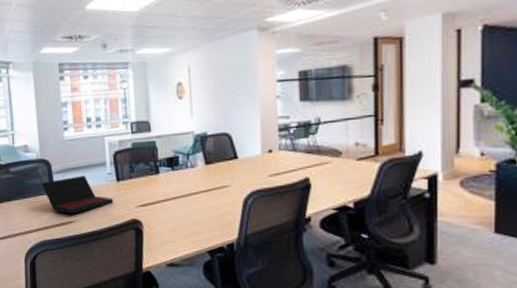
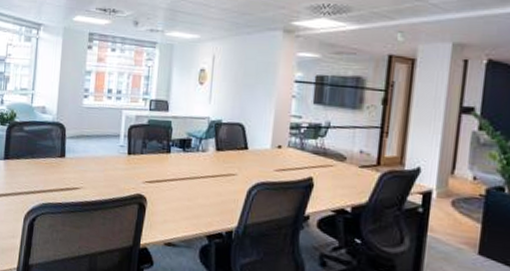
laptop: present [42,175,114,215] -> none [53,144,122,181]

